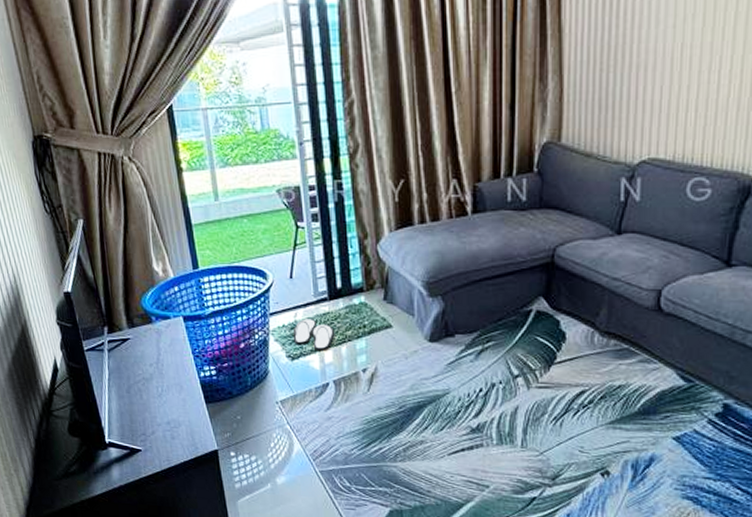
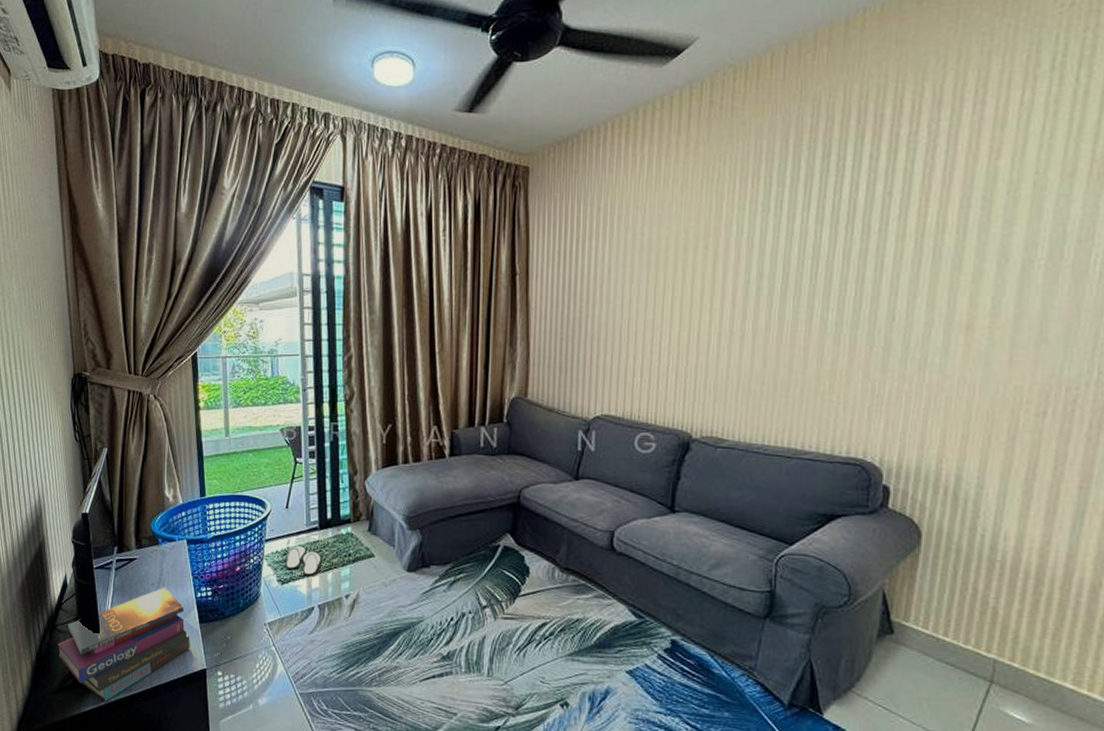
books: none [56,368,198,486] -> present [57,587,190,702]

